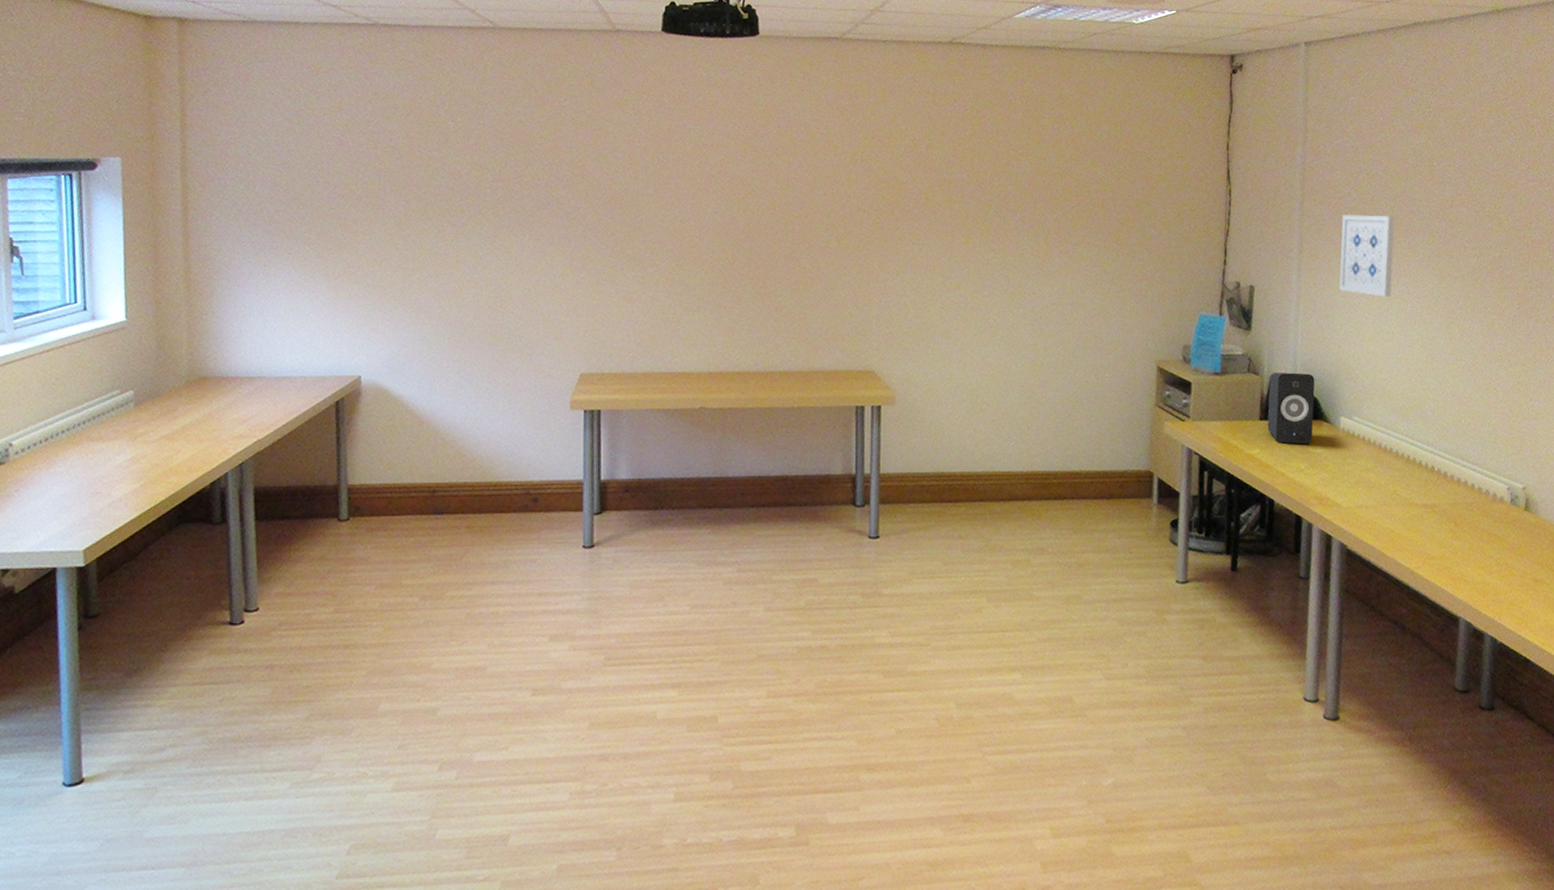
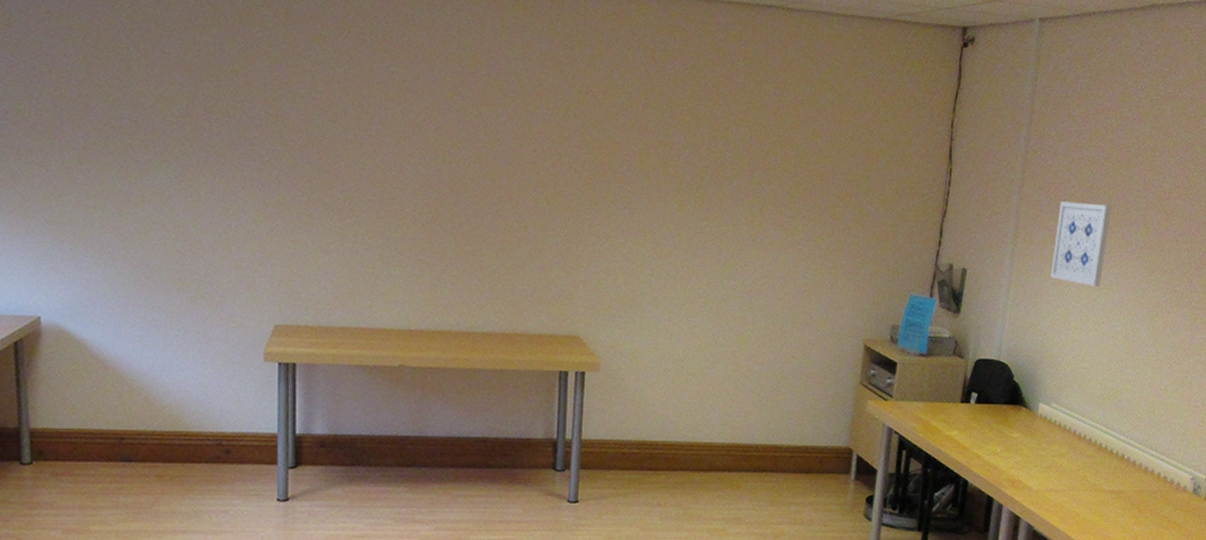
speaker: present [1267,372,1315,445] -> none [967,356,1018,428]

